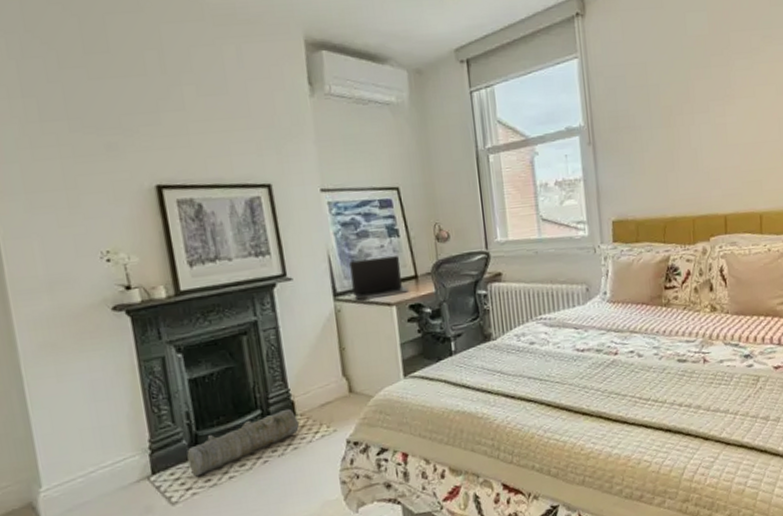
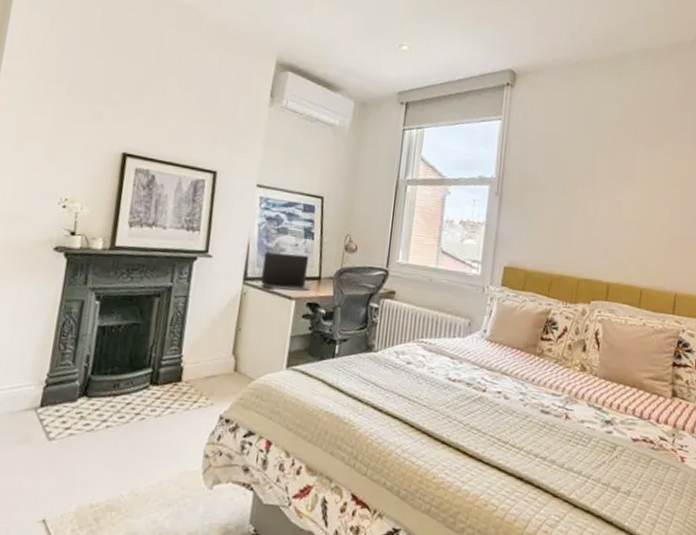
decorative log: present [187,408,299,477] -> none [74,373,182,419]

